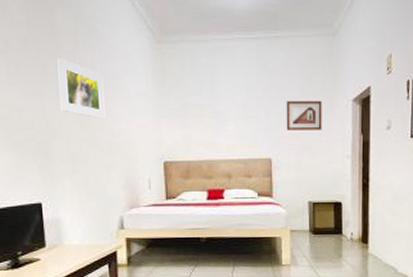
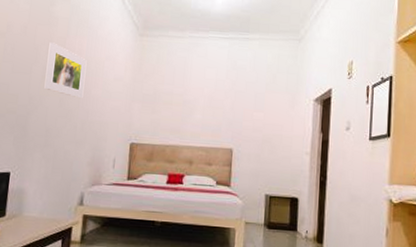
picture frame: present [286,100,322,130] -> none [249,95,285,126]

